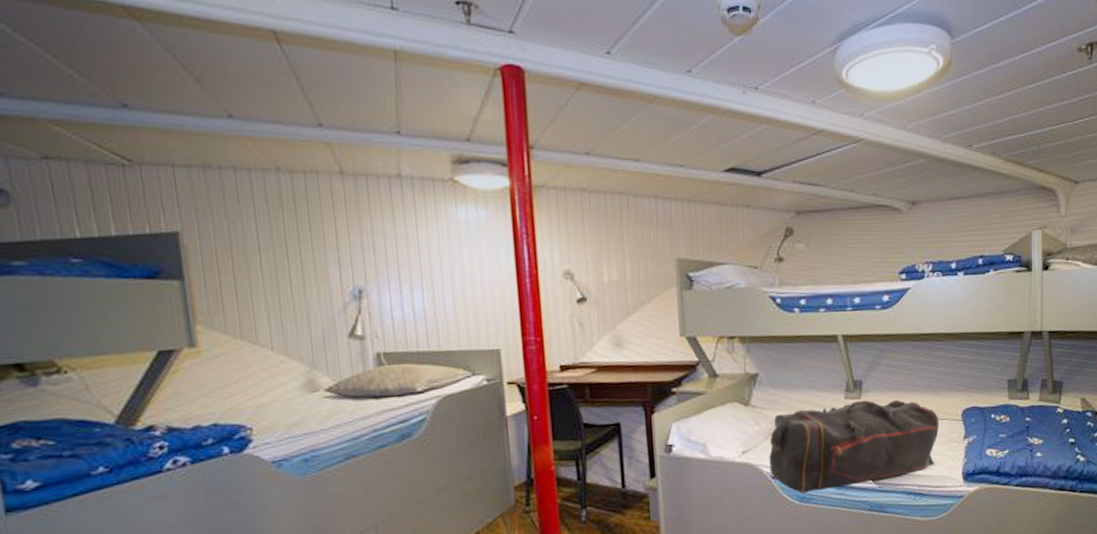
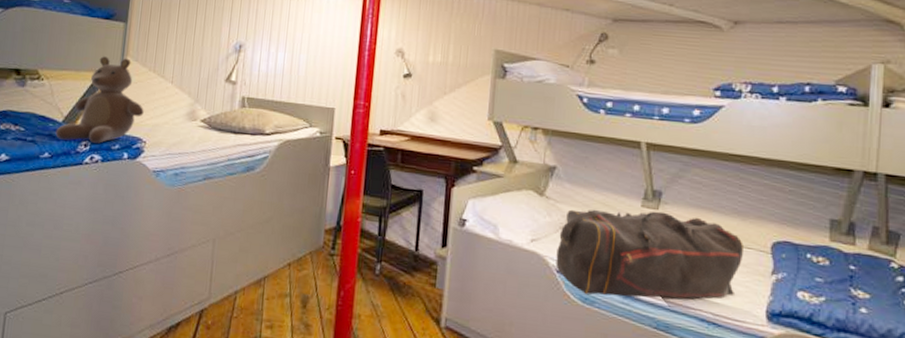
teddy bear: none [107,326,240,446] -> present [55,56,144,143]

